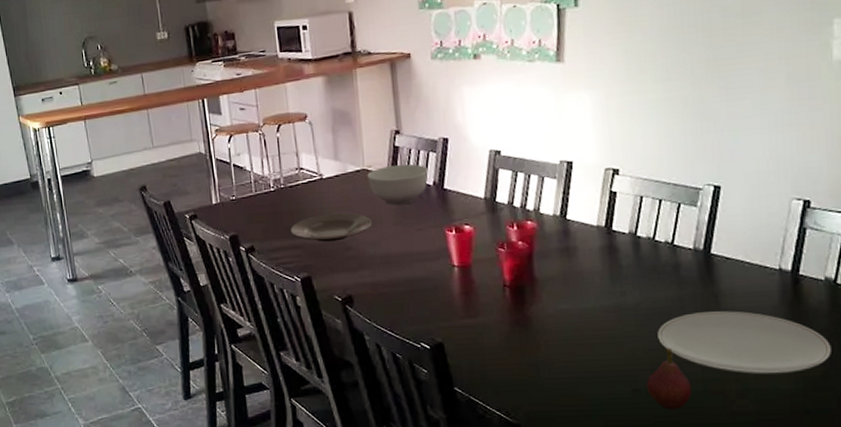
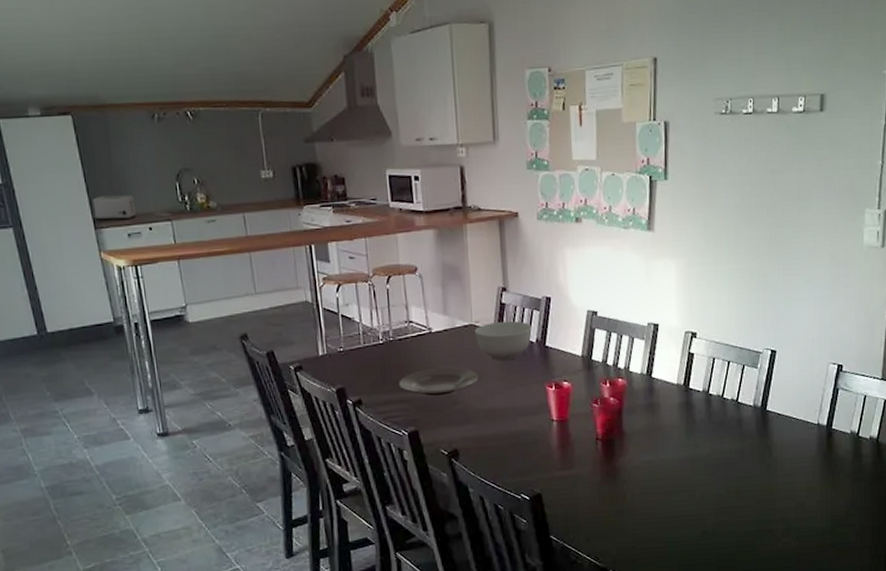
toaster: none [12,64,48,89] -> present [92,195,136,221]
fruit: present [646,348,692,410] -> none [712,494,748,549]
plate: present [657,311,831,376] -> none [723,460,853,516]

